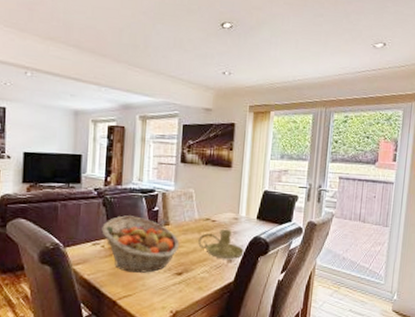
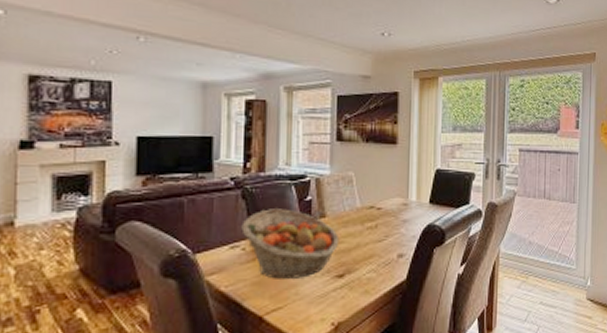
candle holder: present [198,229,244,260] -> none [362,217,416,254]

